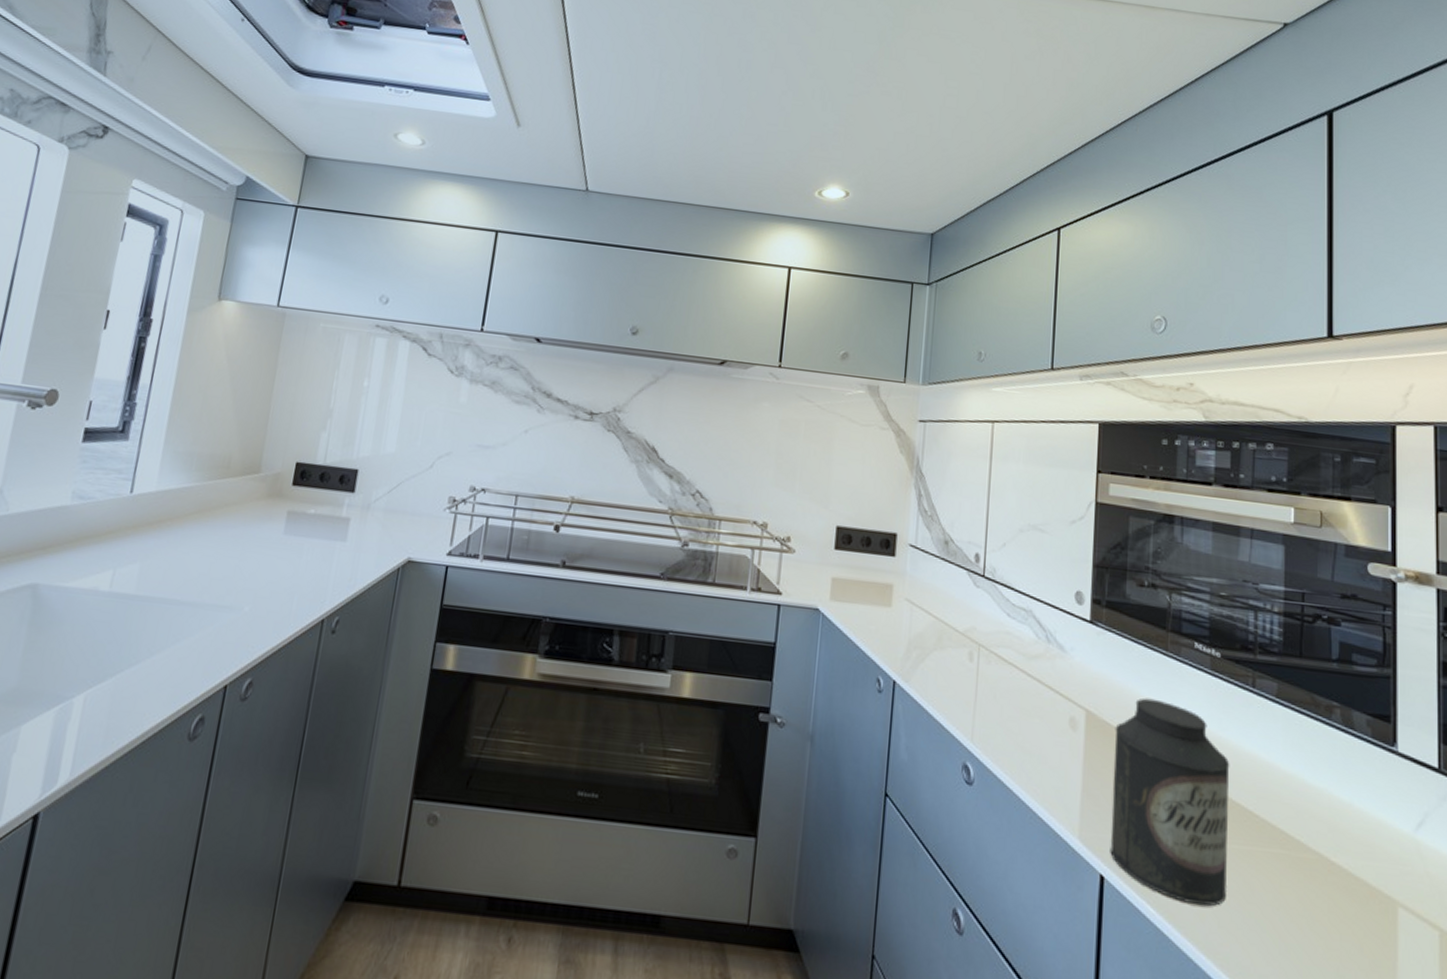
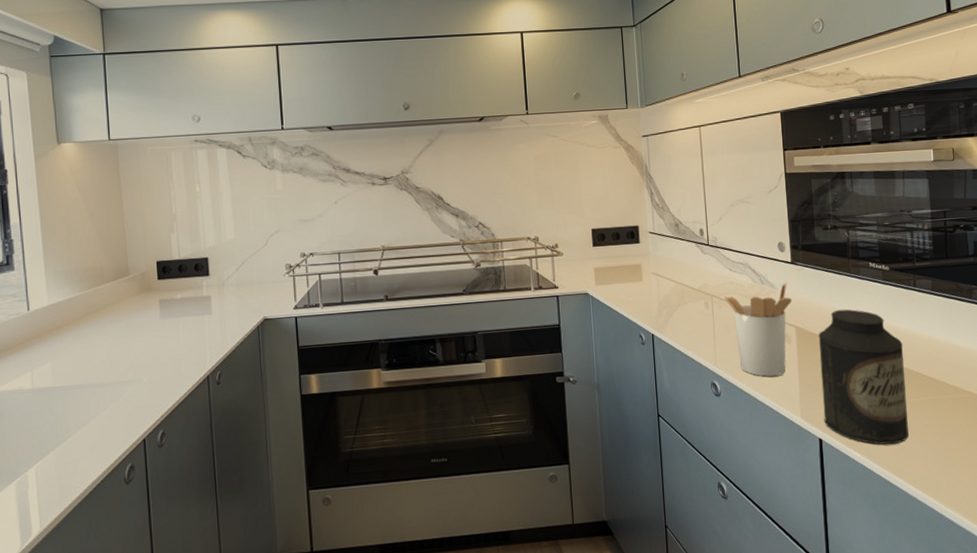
utensil holder: none [995,646,1086,773] -> present [724,282,793,377]

